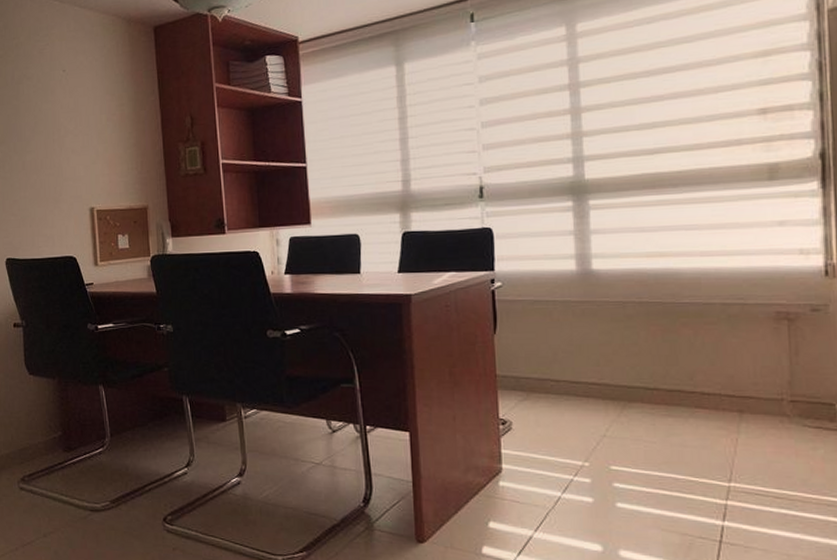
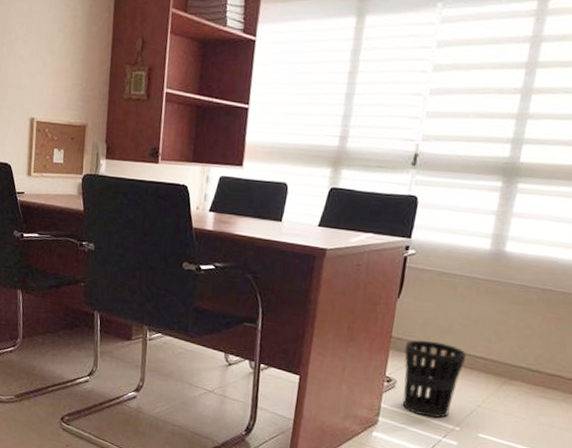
wastebasket: none [513,375,579,456] -> present [402,340,467,418]

